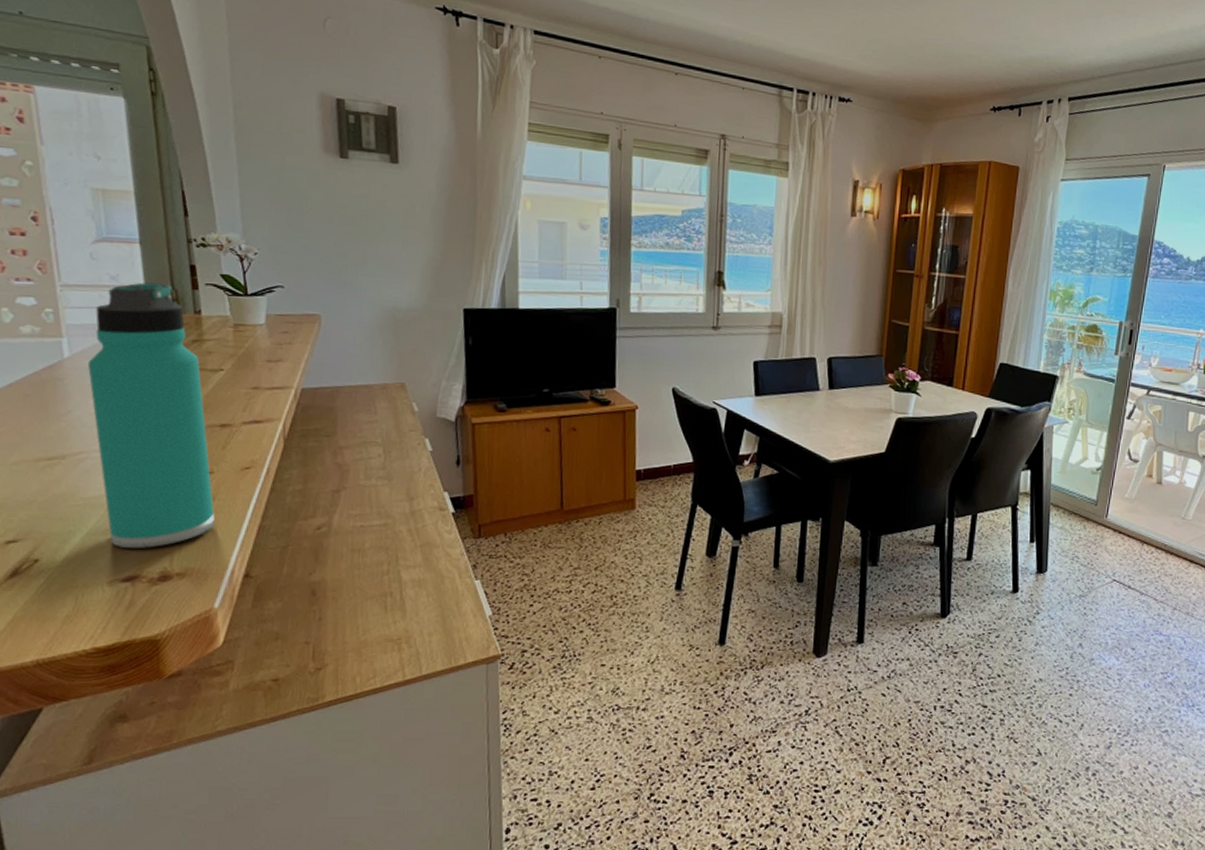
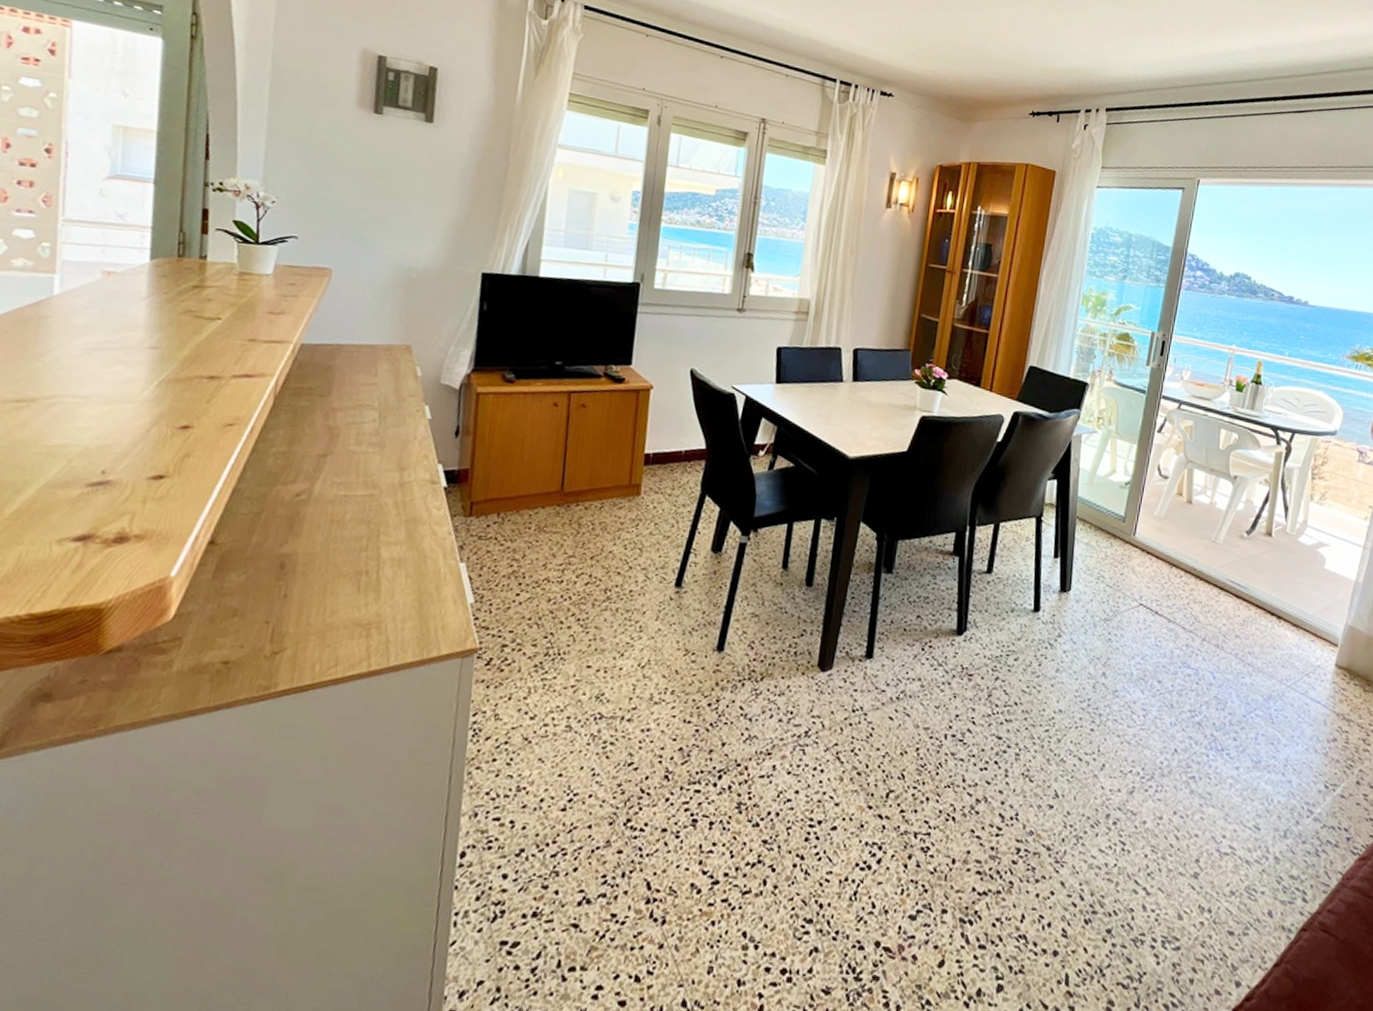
thermos bottle: present [87,282,216,548] -> none [68,223,197,506]

